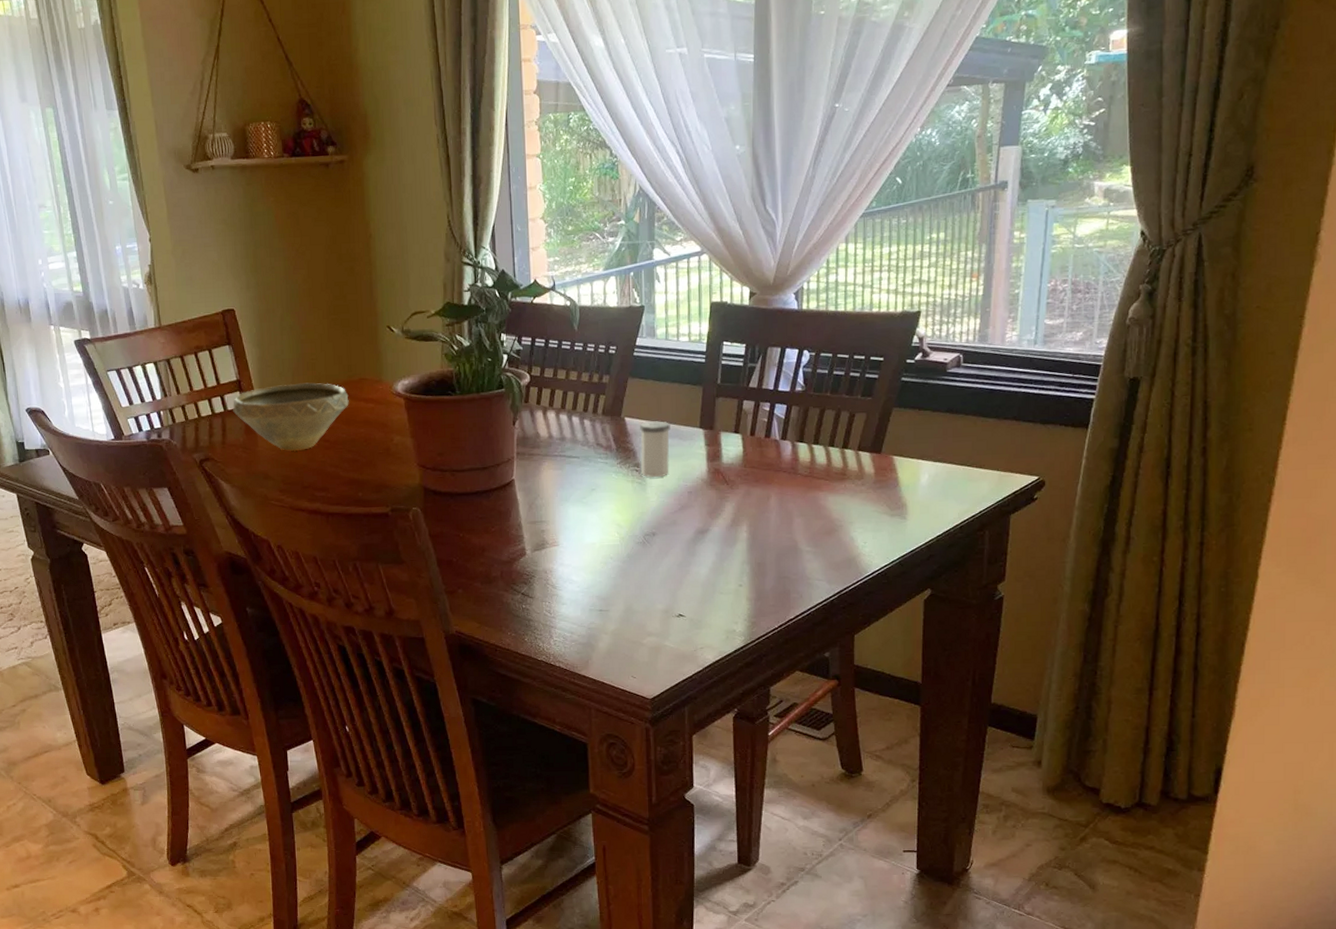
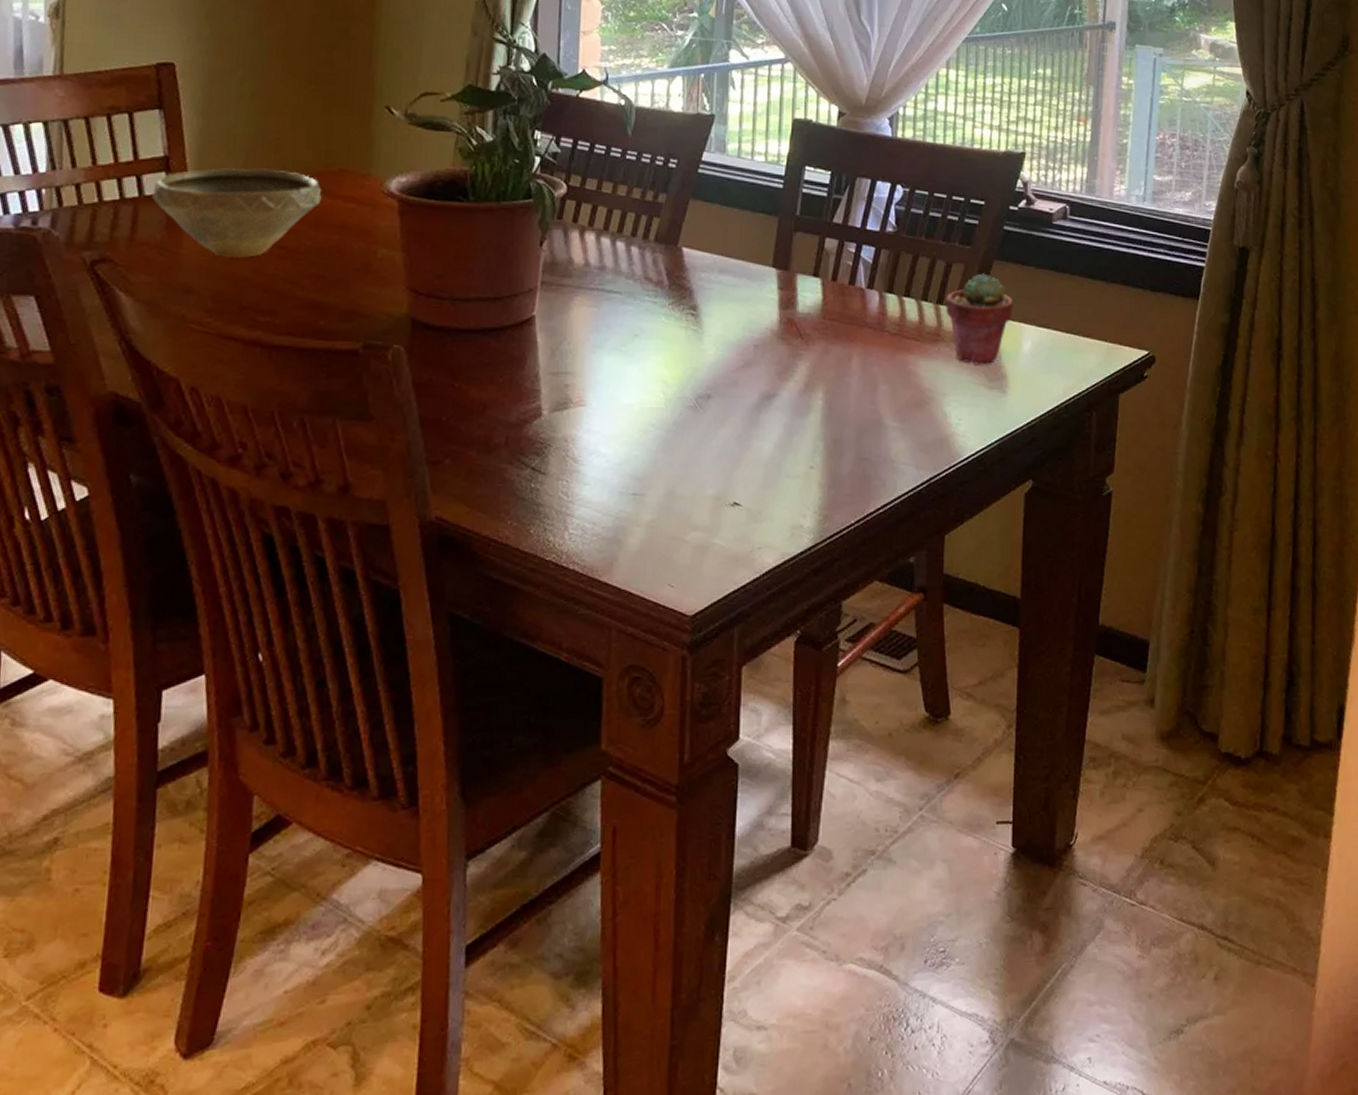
salt shaker: present [639,421,671,478] -> none [698,254,737,325]
potted succulent: none [850,420,912,497] -> present [946,273,1013,365]

